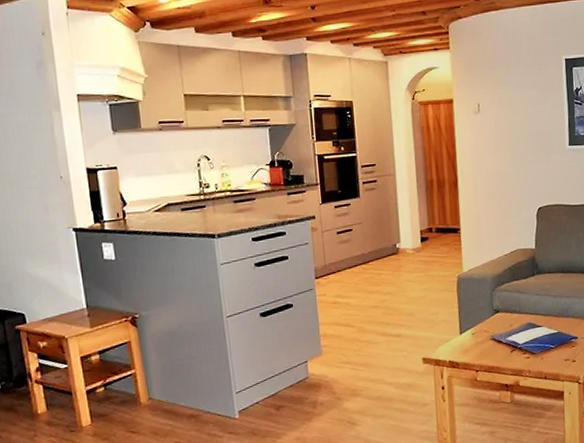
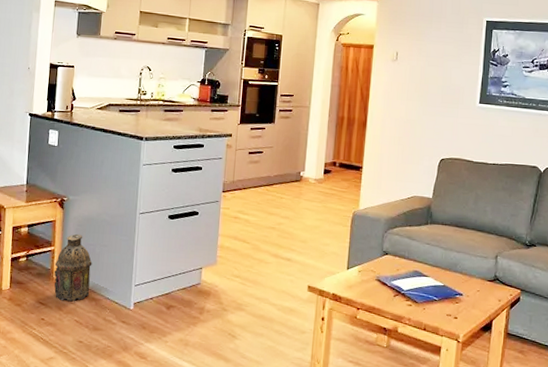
lantern: none [139,350,186,424] -> present [54,233,92,302]

